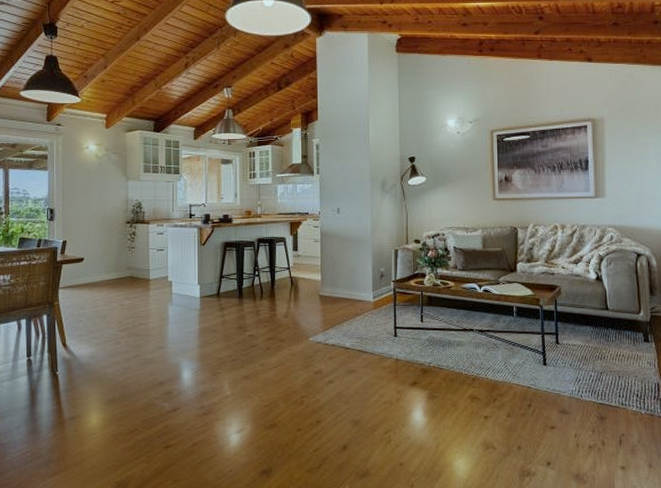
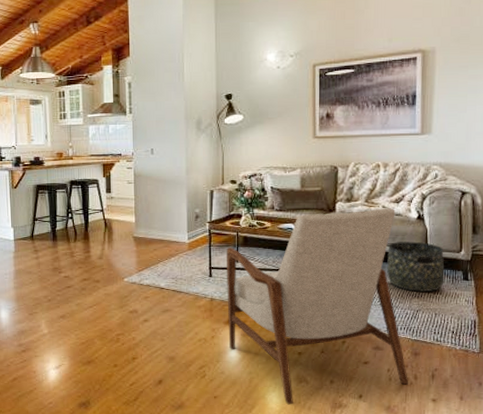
armchair: none [411,269,597,473] -> present [227,208,409,405]
basket: none [569,302,627,353] -> present [387,241,446,292]

